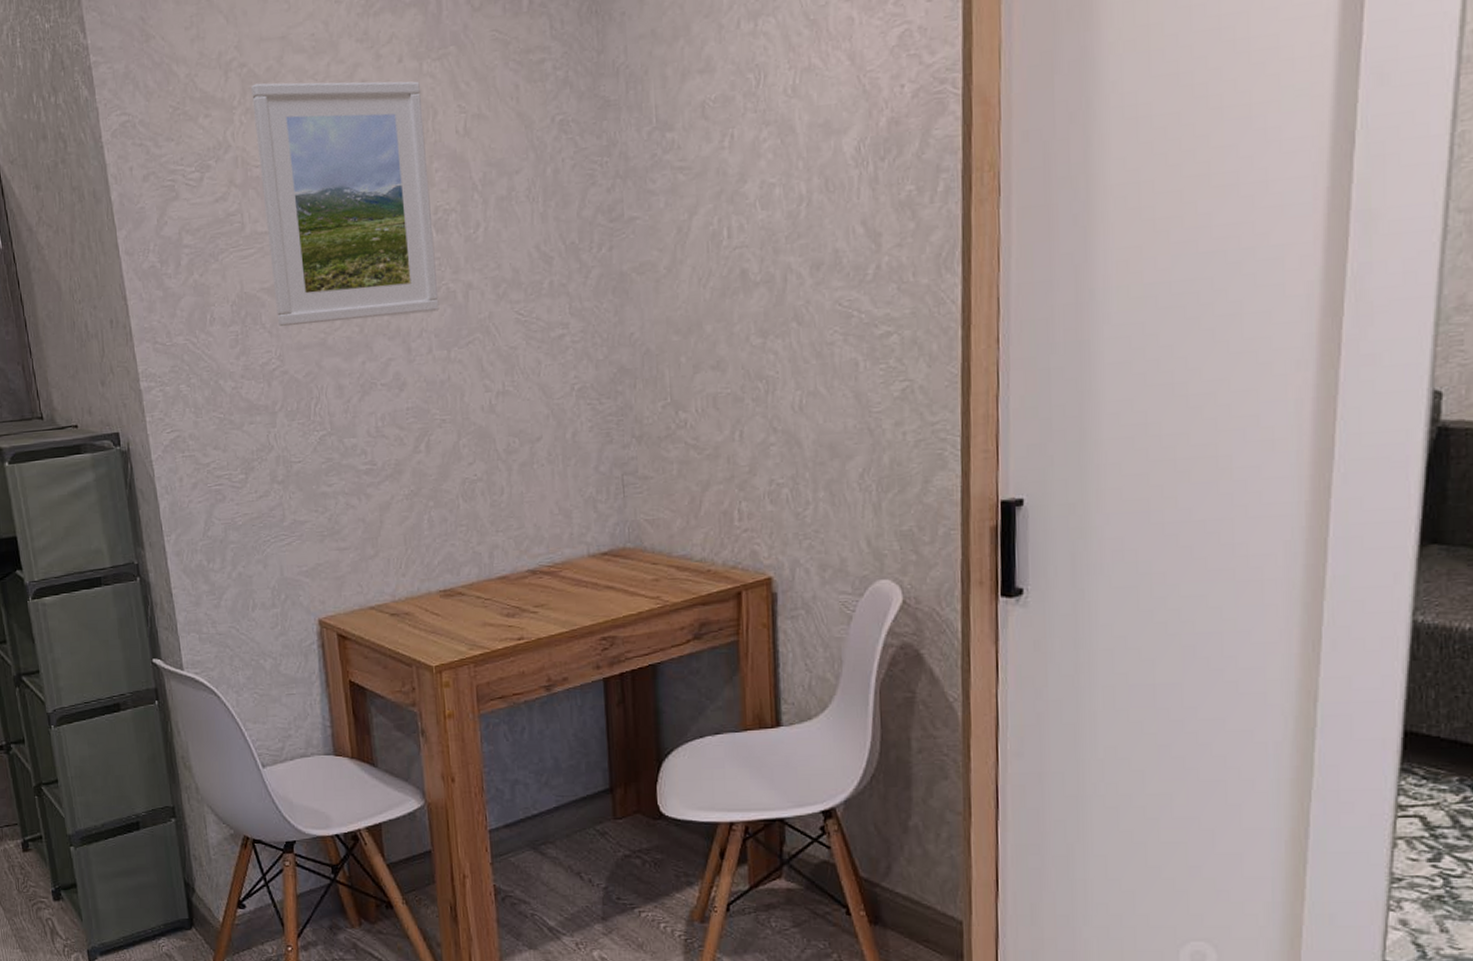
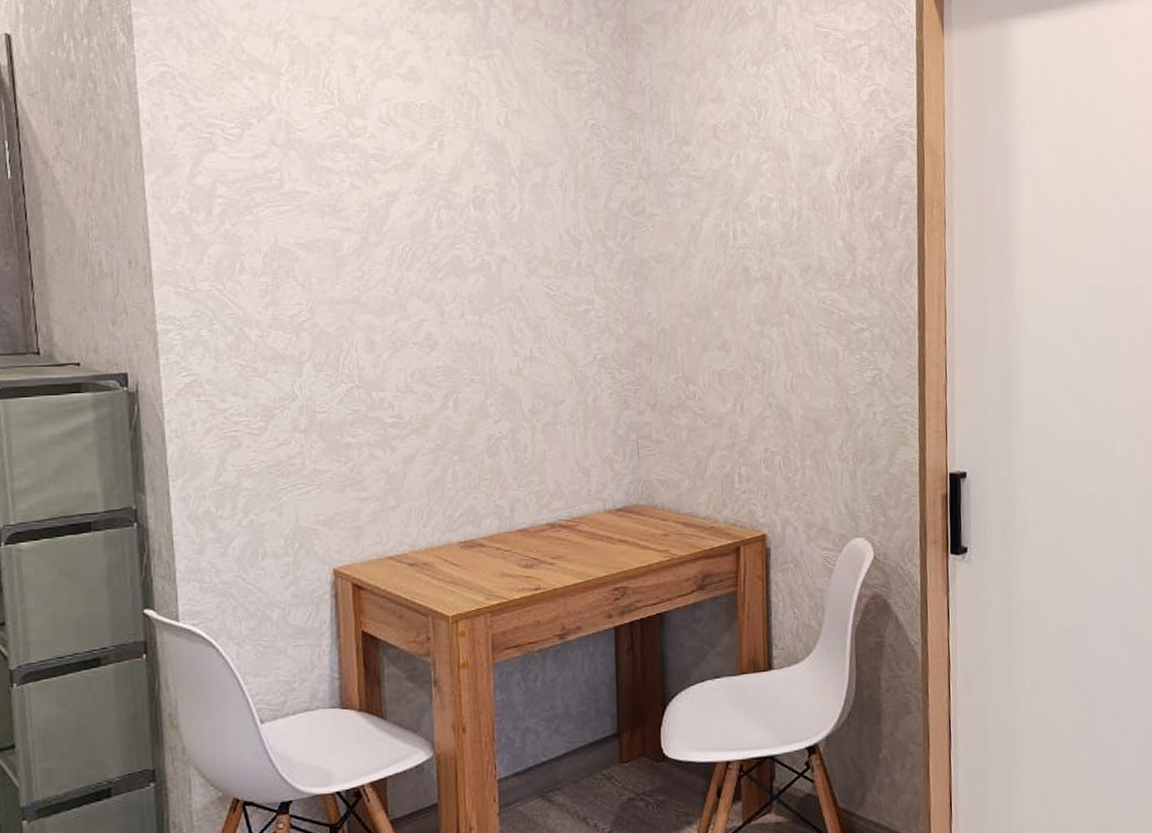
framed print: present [251,81,440,327] -> none [300,55,474,282]

